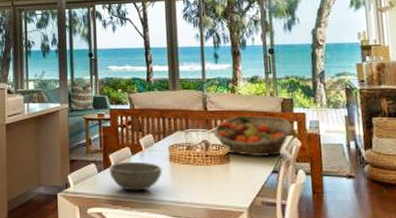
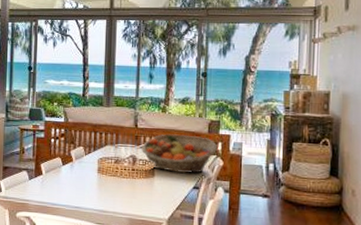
bowl: present [109,161,162,191] -> none [40,171,90,199]

